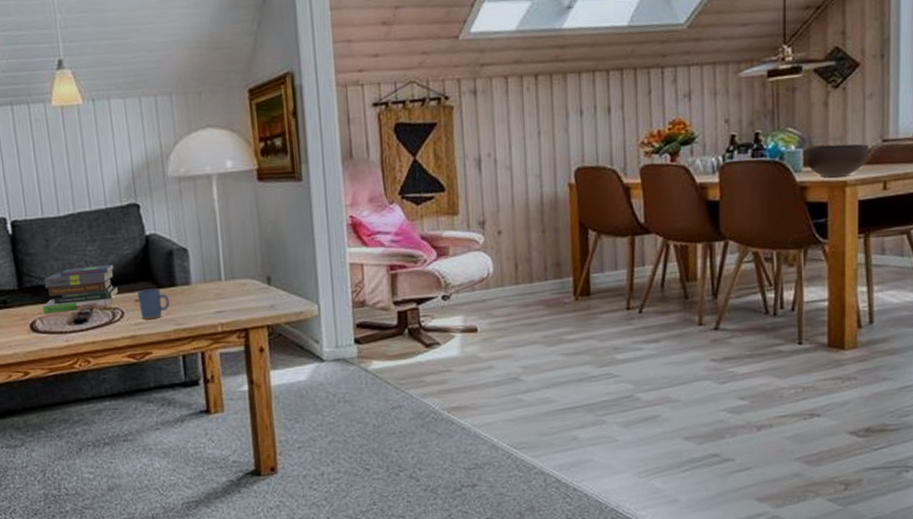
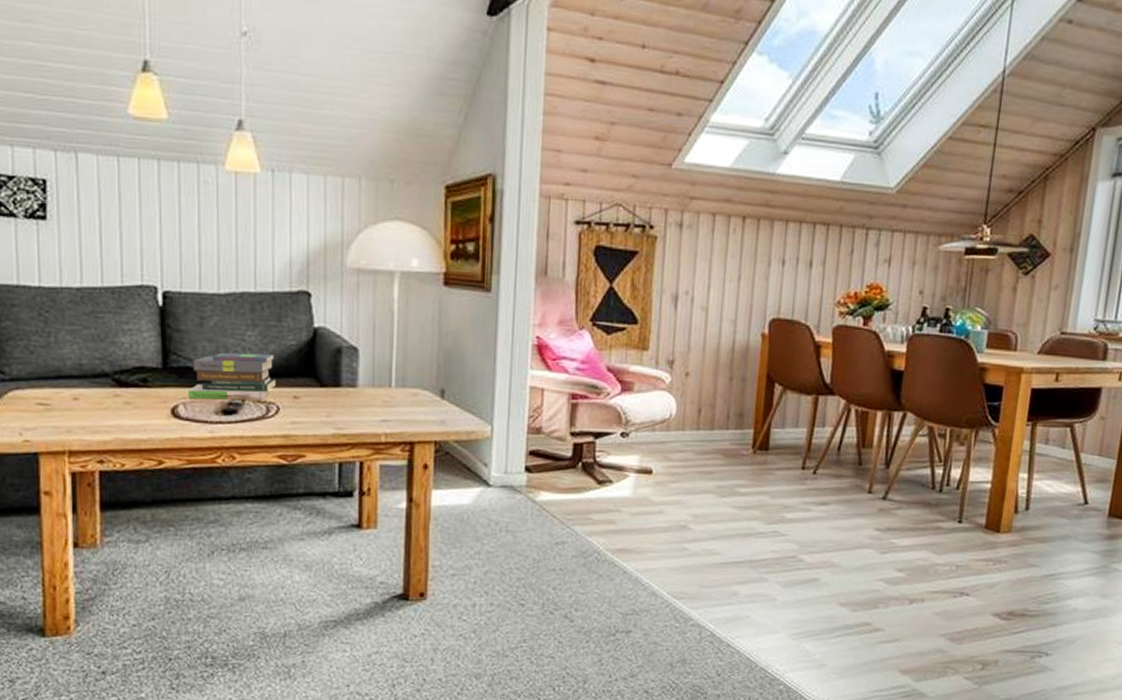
mug: present [138,288,170,319] -> none [297,385,333,419]
bowl: present [804,144,869,179] -> none [988,329,1048,364]

